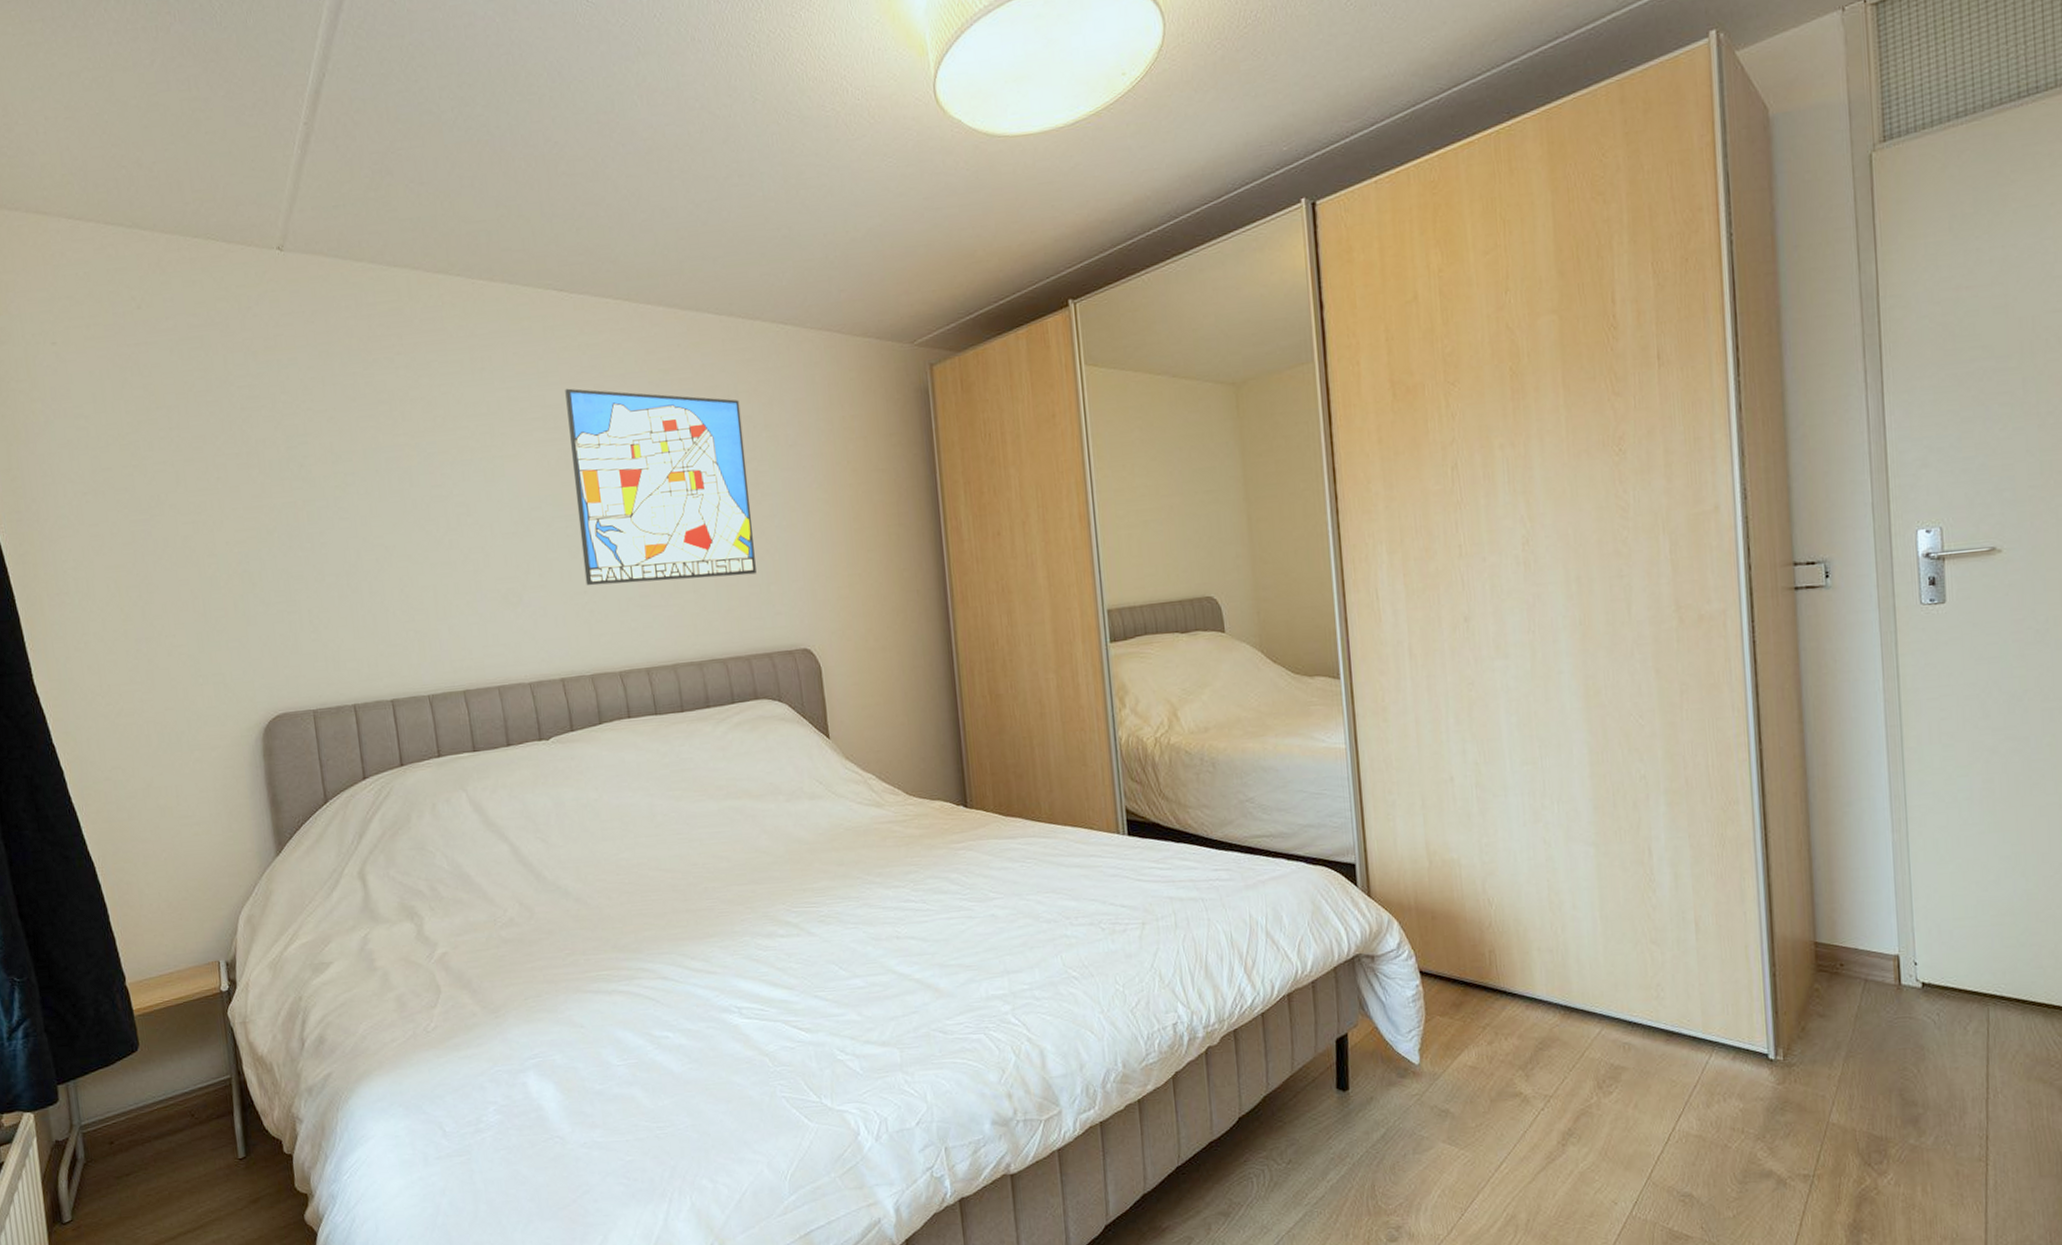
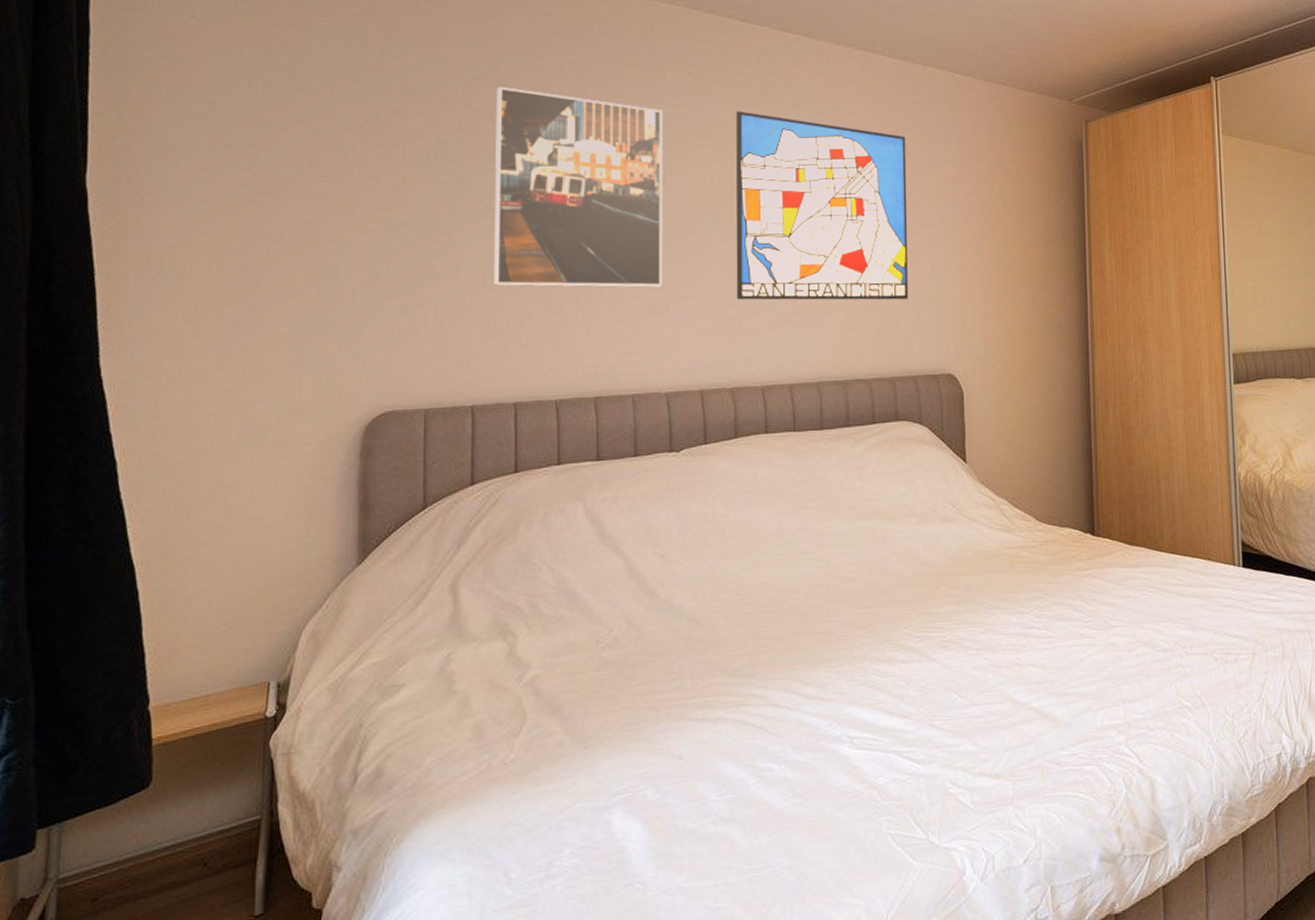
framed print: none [333,385,513,588] -> present [494,86,663,288]

